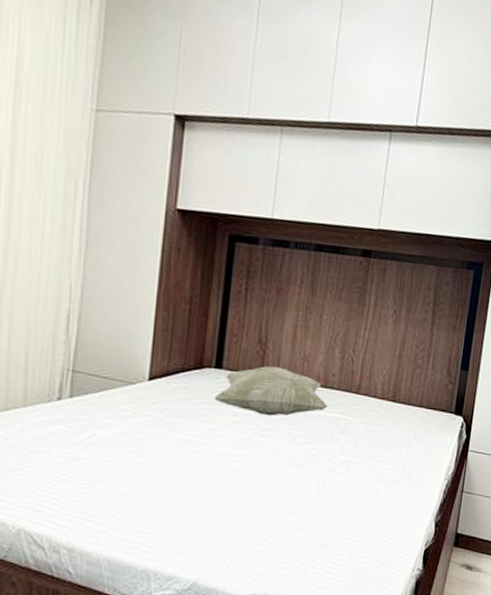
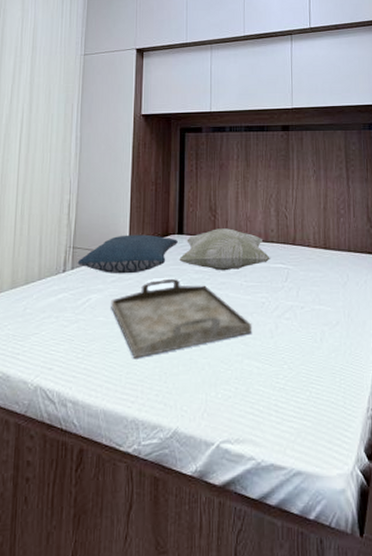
pillow: none [78,361,214,410] -> present [77,234,178,274]
serving tray: none [122,418,297,505] -> present [111,278,252,358]

